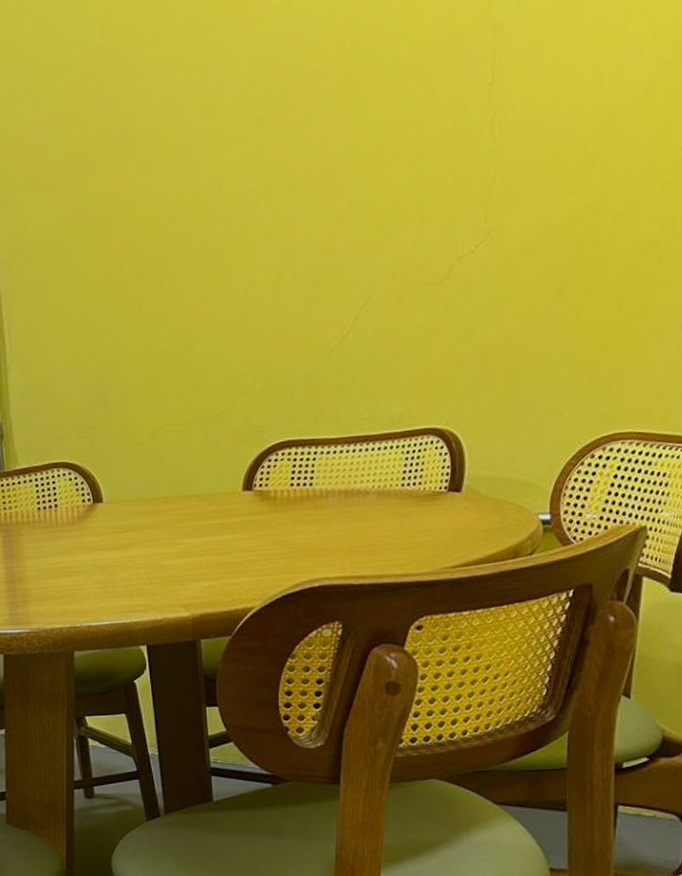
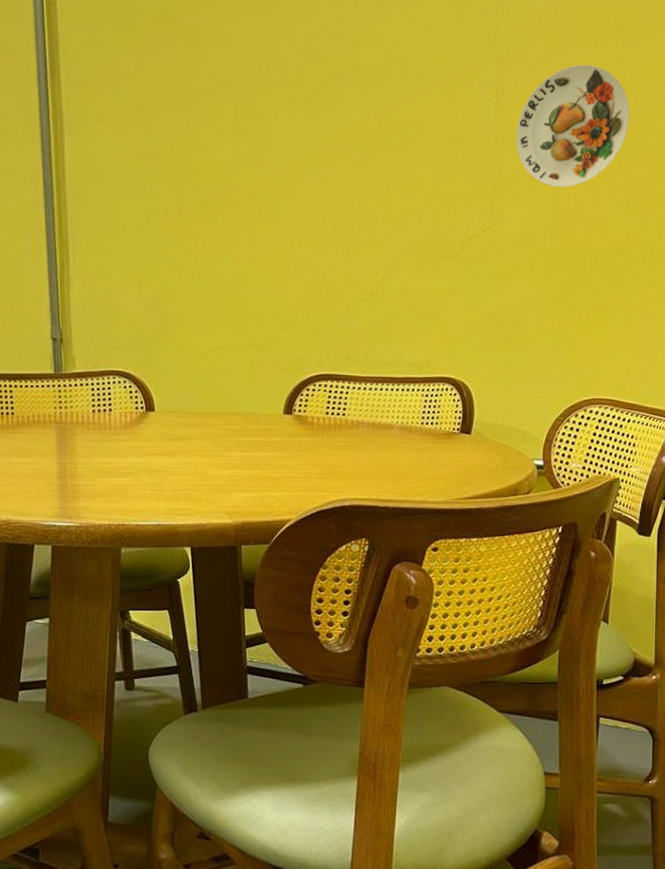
decorative plate: none [516,11,668,178] -> present [515,65,630,188]

